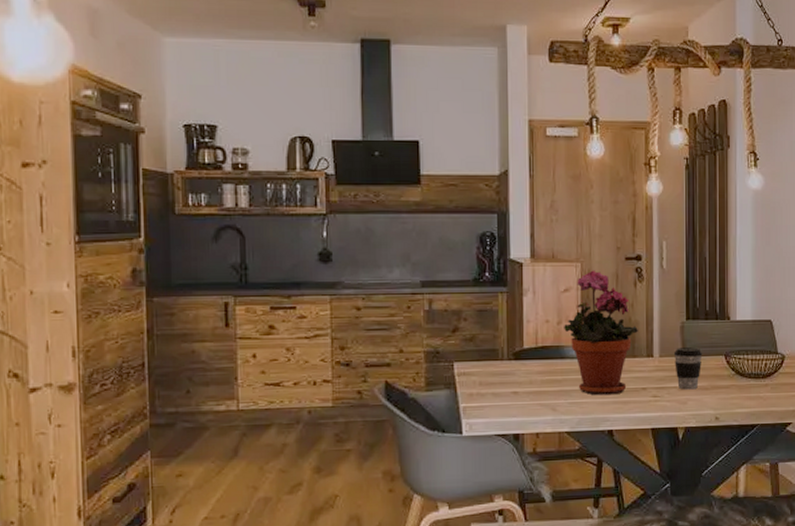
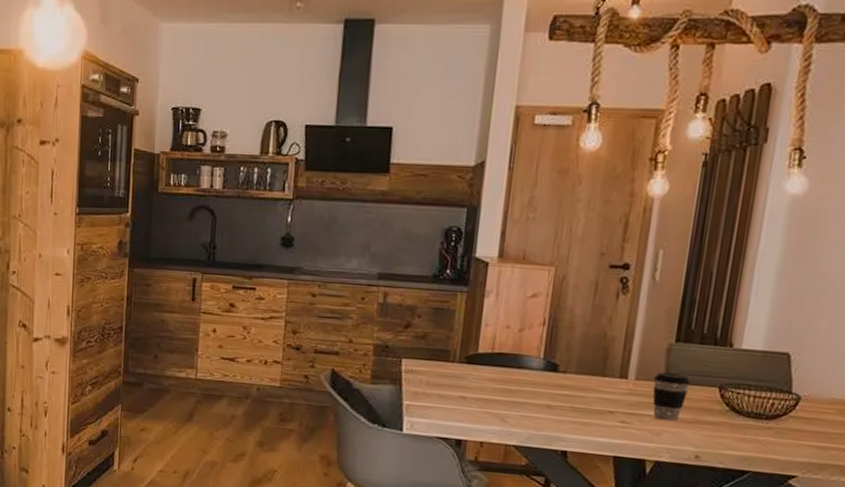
potted plant: present [564,270,638,396] -> none [526,276,614,414]

